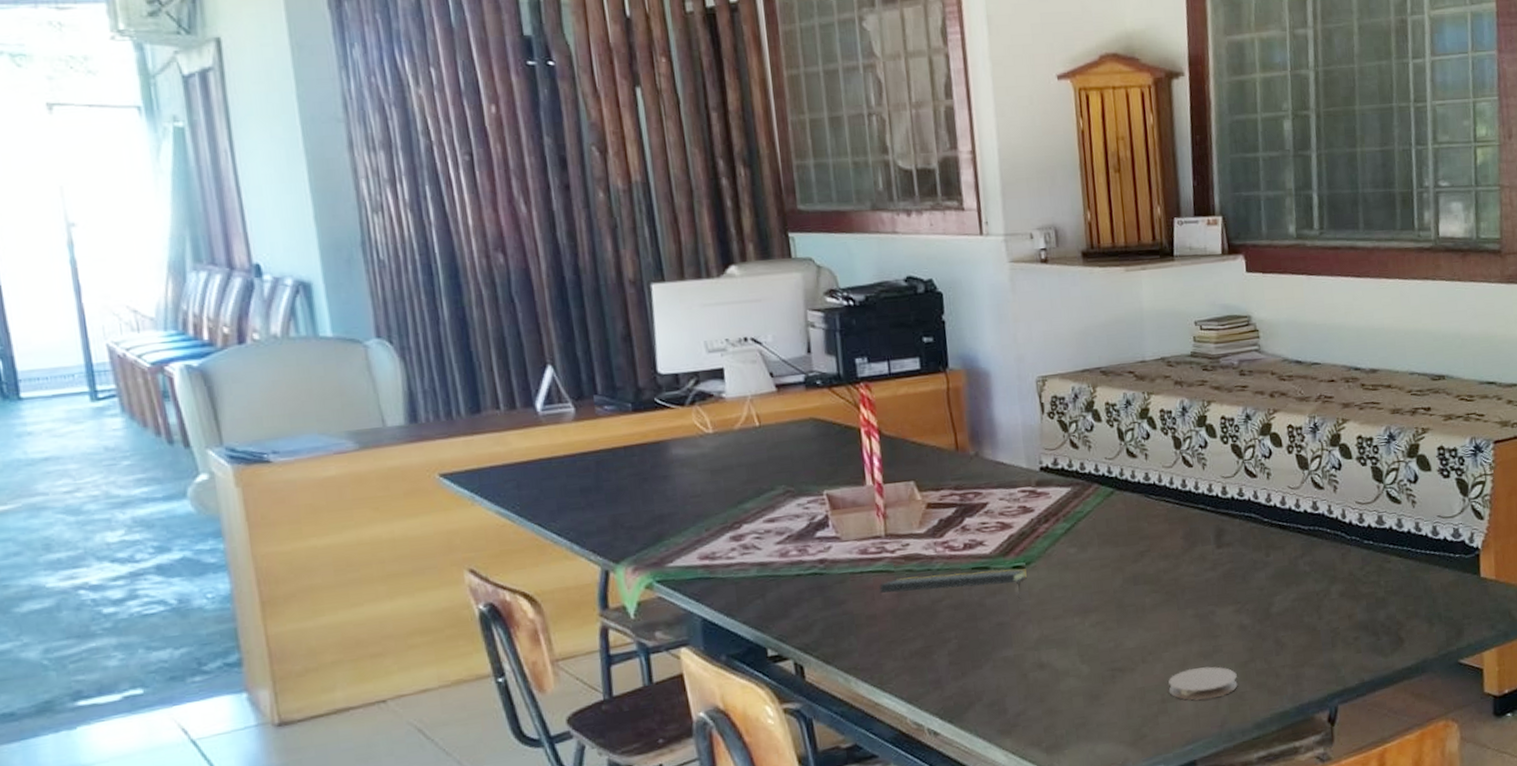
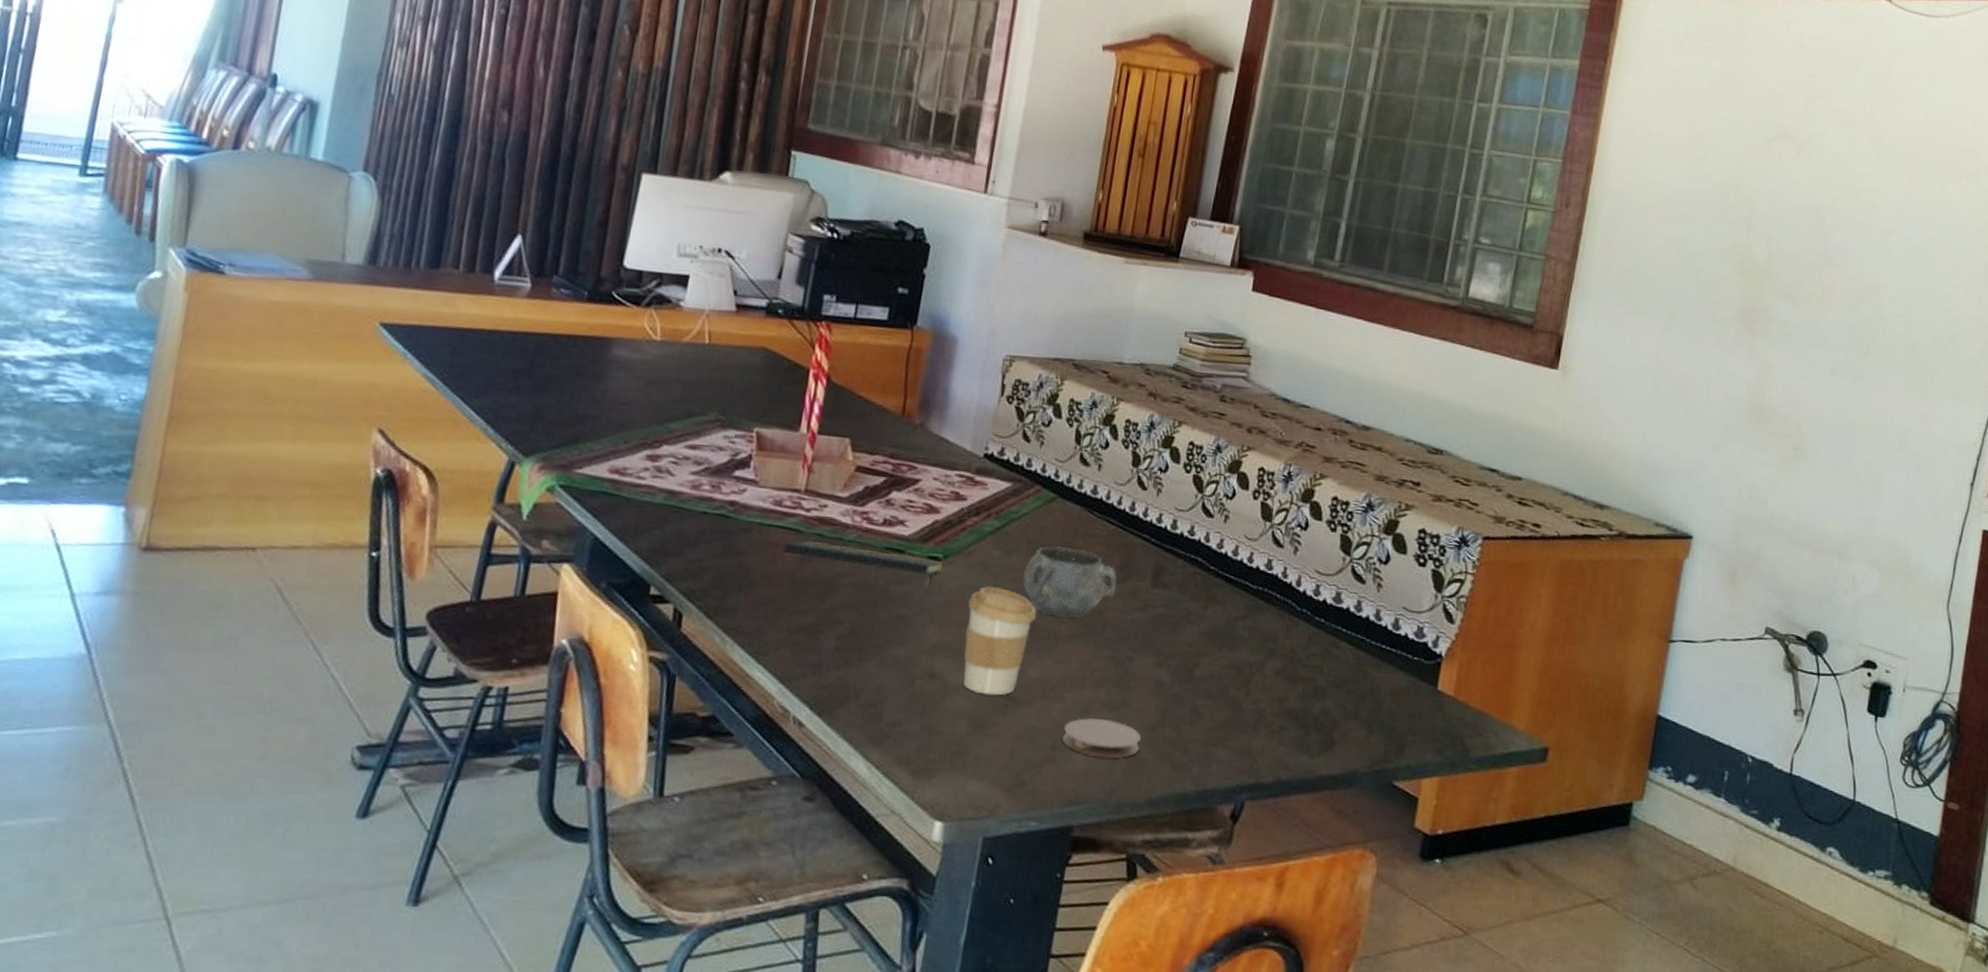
coffee cup: none [1057,579,1121,672] -> present [962,585,1036,696]
decorative bowl: none [1100,530,1186,592] -> present [1022,546,1118,618]

